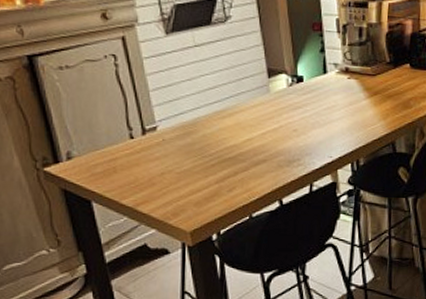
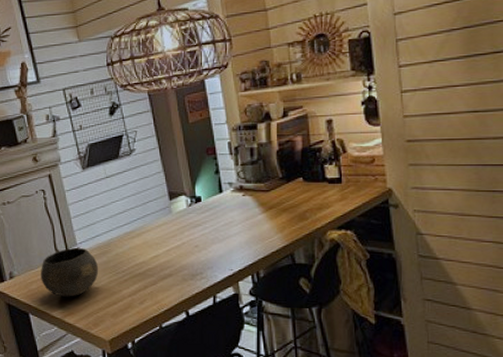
bowl: none [108,125,182,183] -> present [41,247,99,297]

